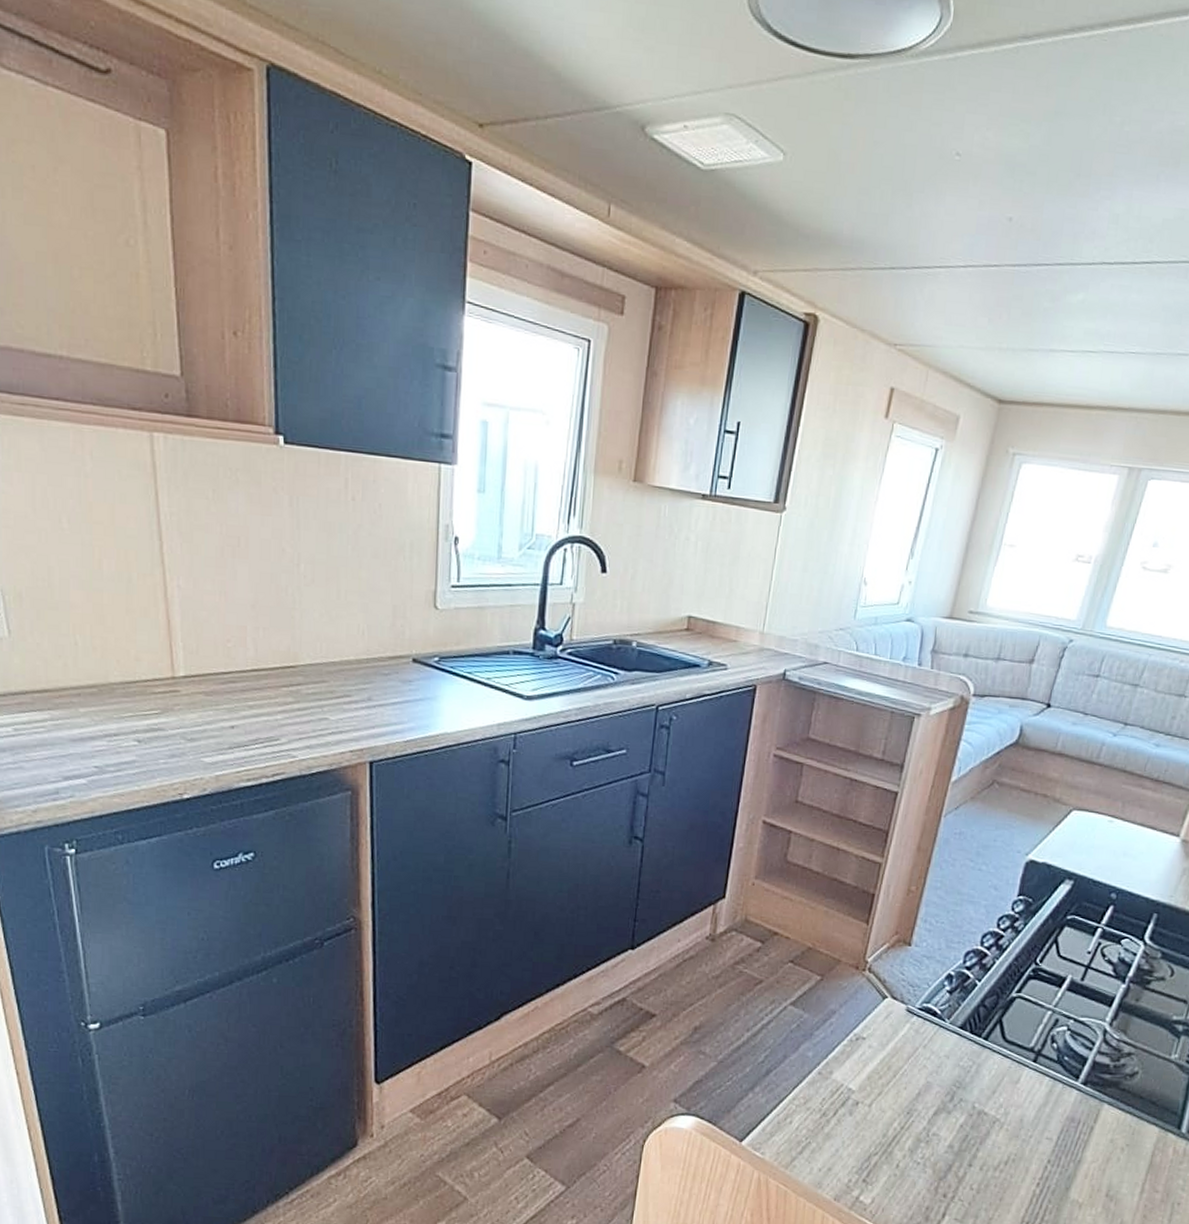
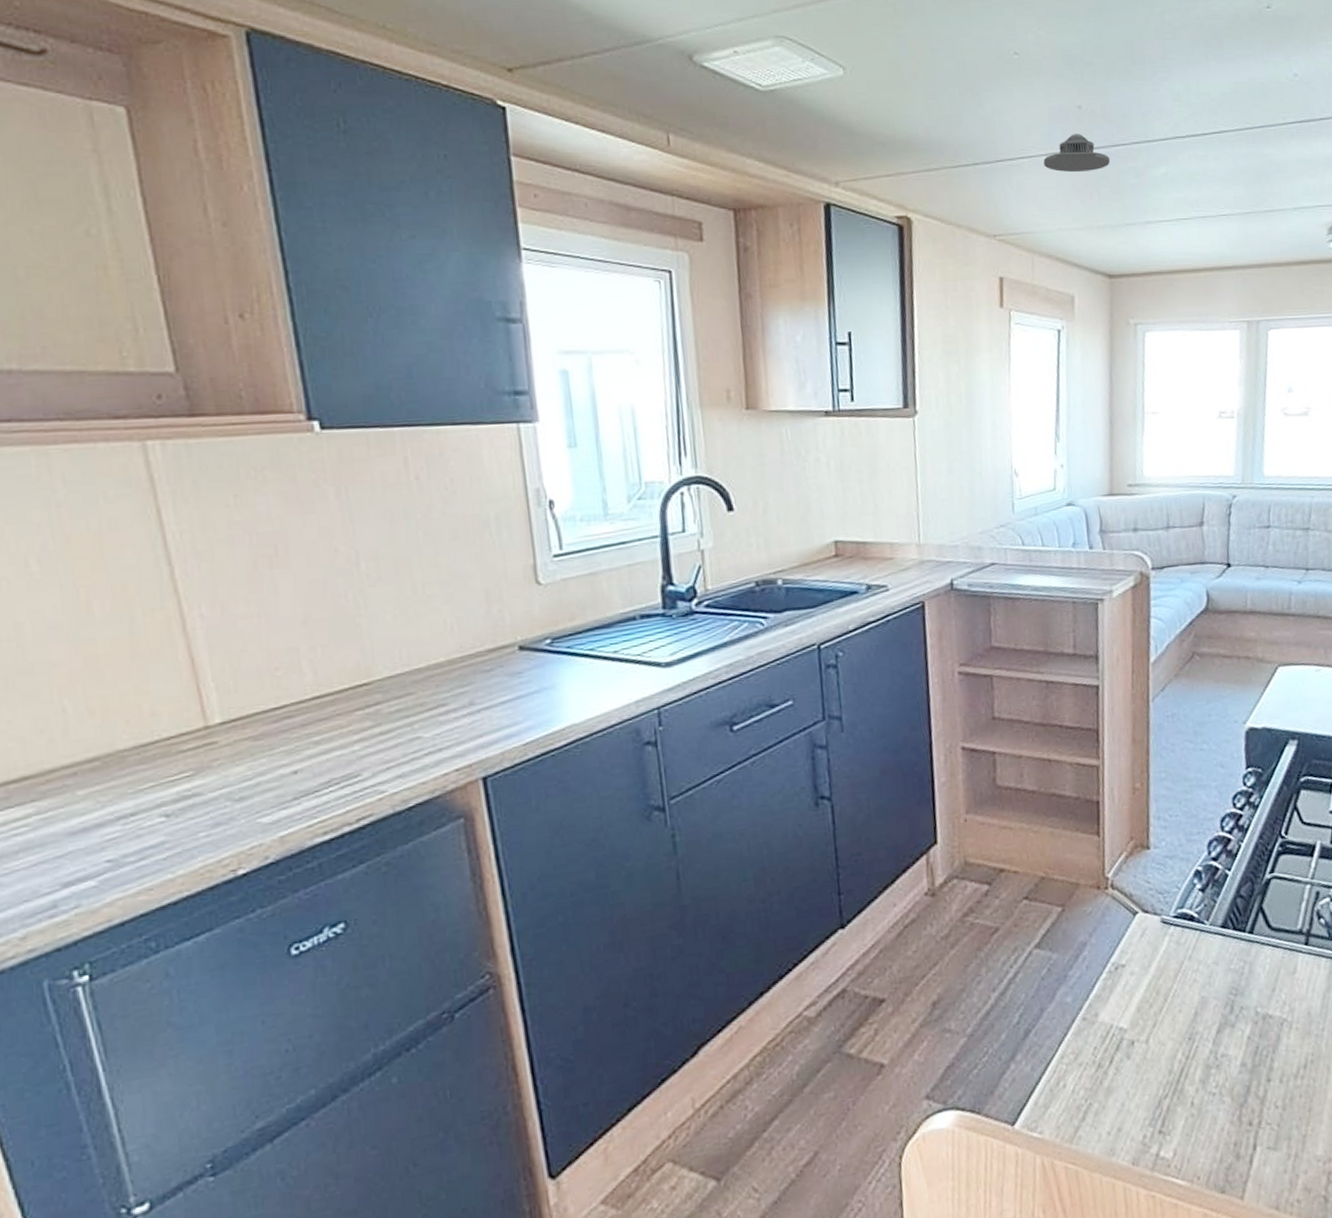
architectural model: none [960,247,1029,290] -> present [1043,134,1111,173]

